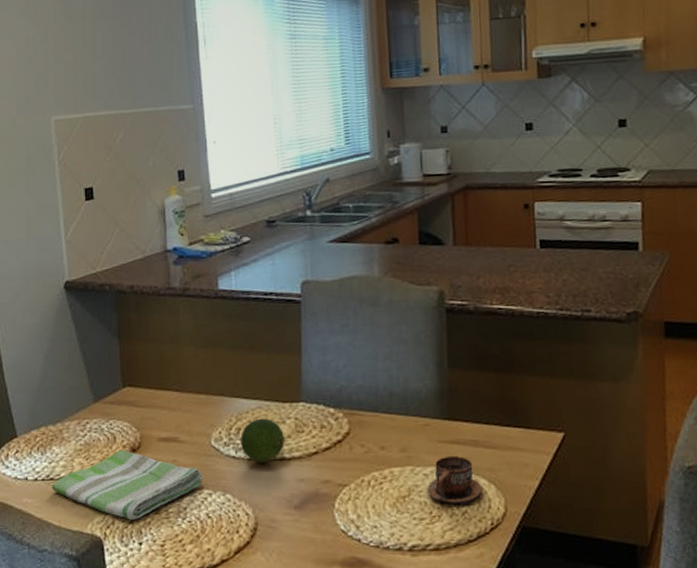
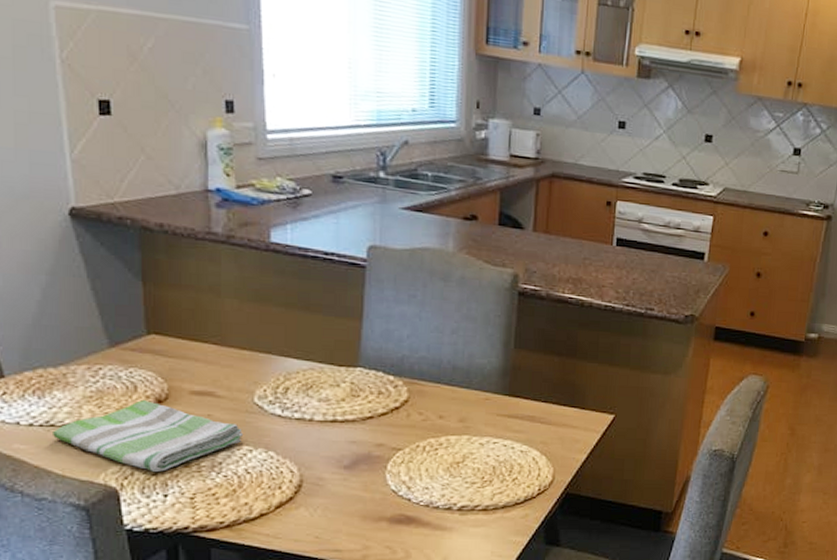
fruit: present [240,418,285,463] -> none [288,379,338,423]
cup: present [426,456,483,504] -> none [481,429,535,472]

